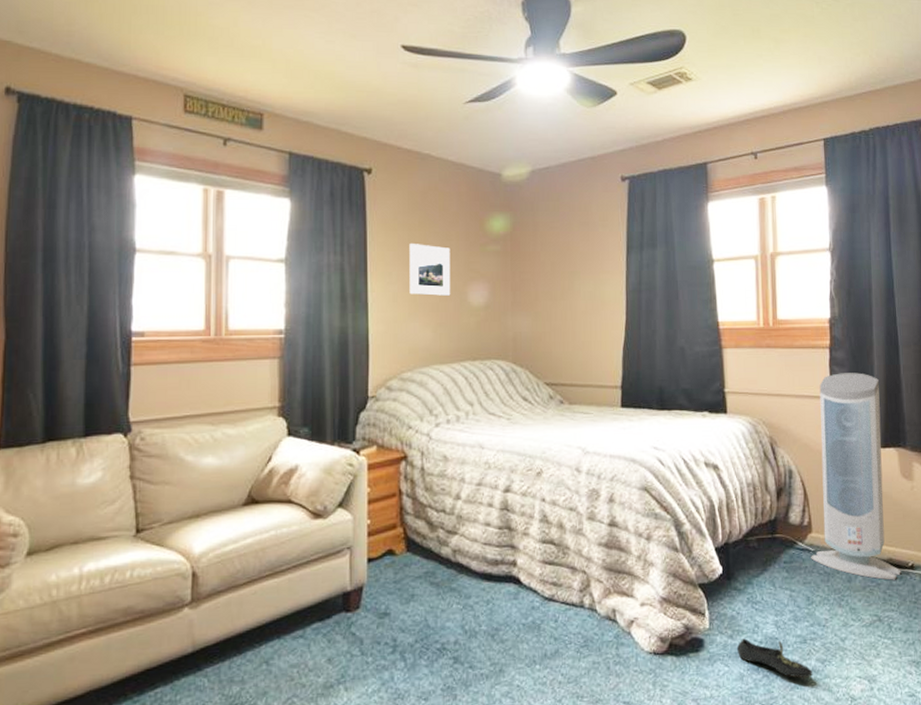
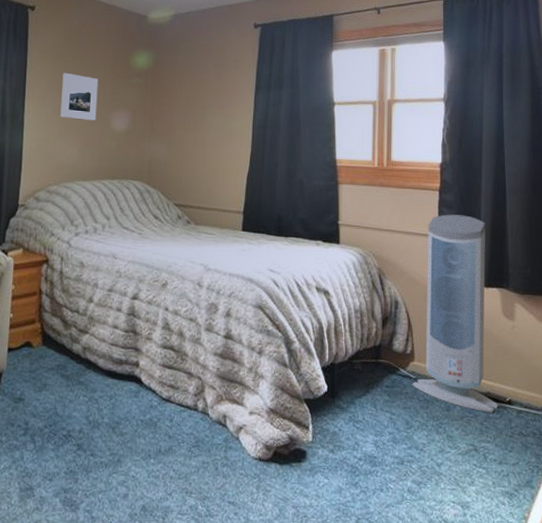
shoe: present [737,638,812,679] -> none [338,454,408,498]

